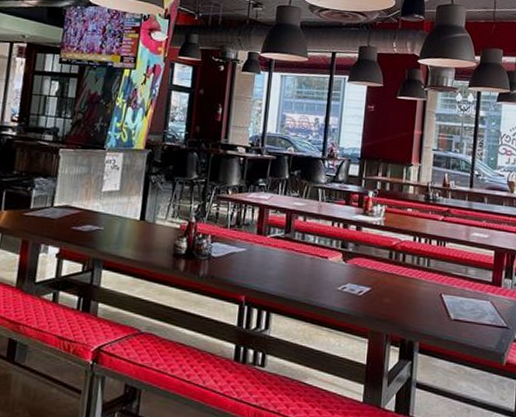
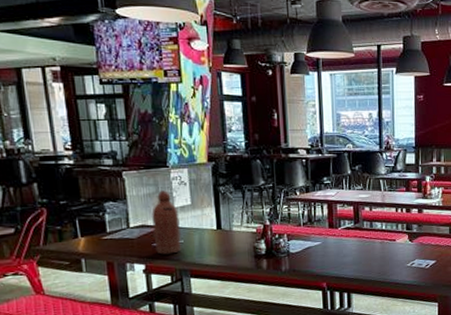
bottle: none [74,172,105,241] -> present [151,191,182,255]

